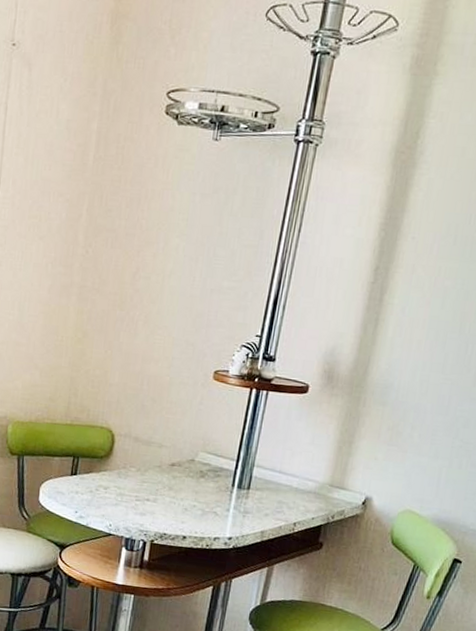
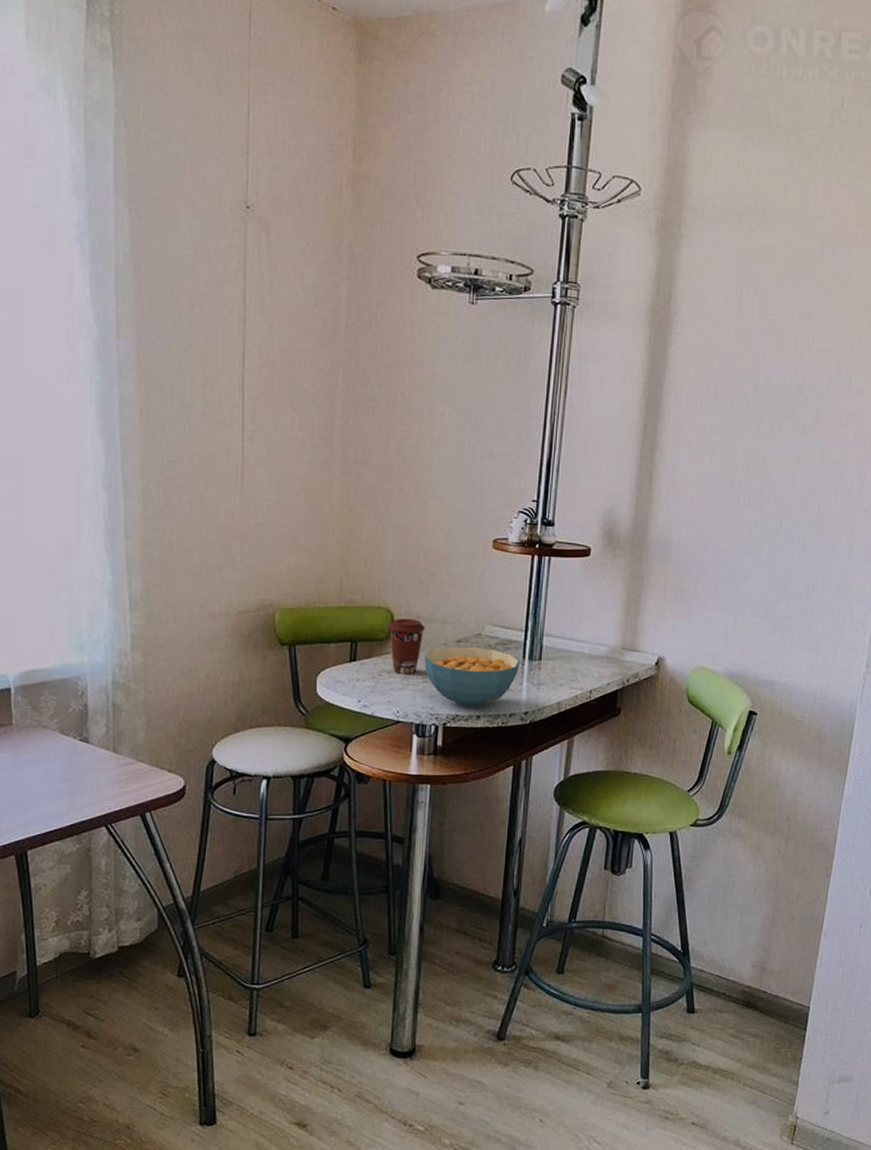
coffee cup: none [108,439,142,492] -> present [388,618,425,675]
cereal bowl: none [138,469,229,529] -> present [424,646,520,708]

